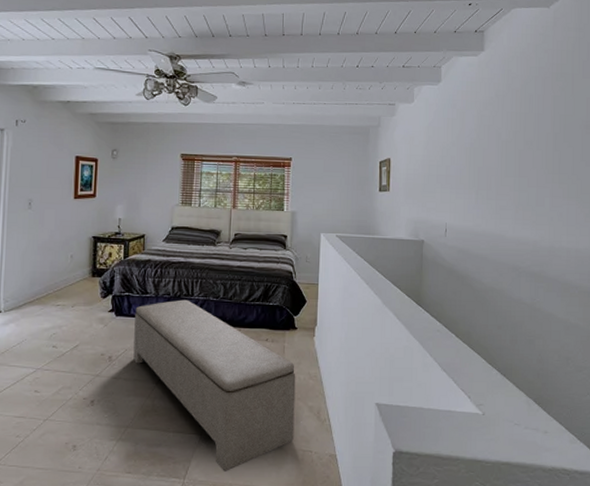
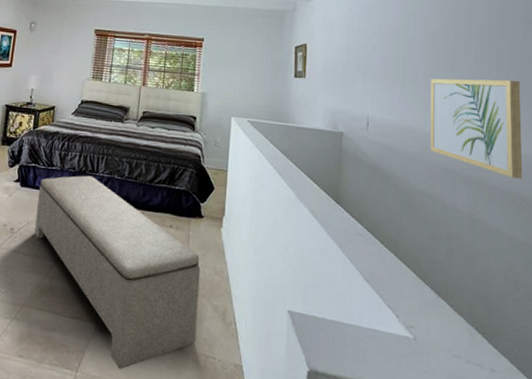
wall art: none [500,182,578,270] -> present [430,78,523,179]

